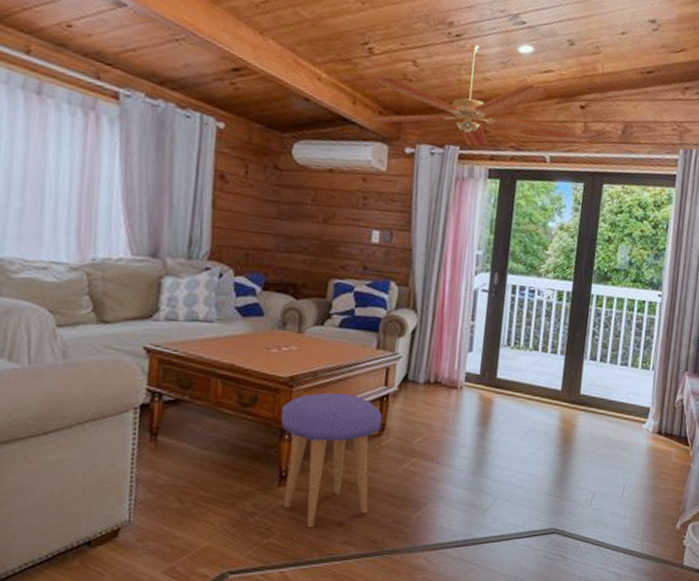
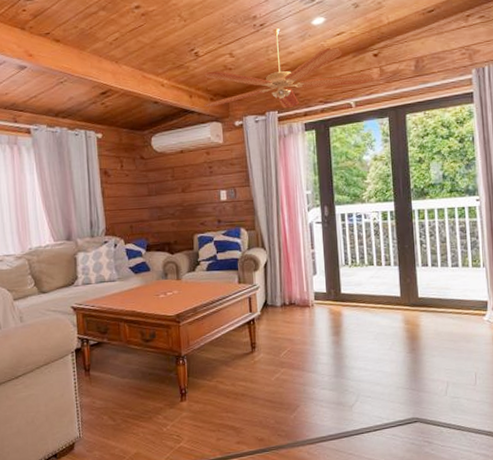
stool: present [281,392,383,528] -> none [174,322,253,433]

